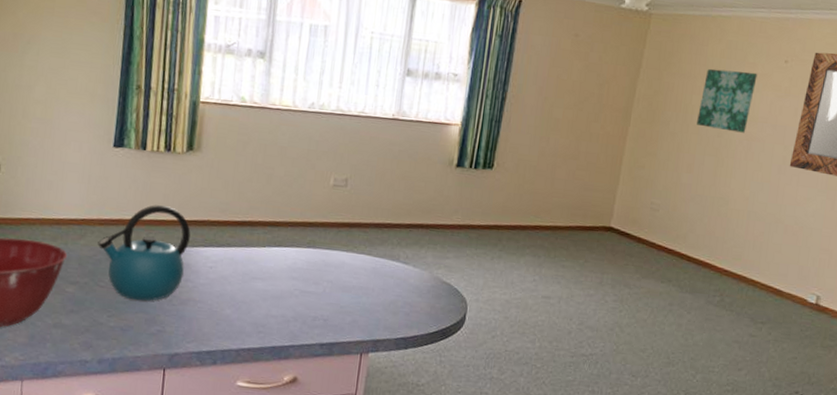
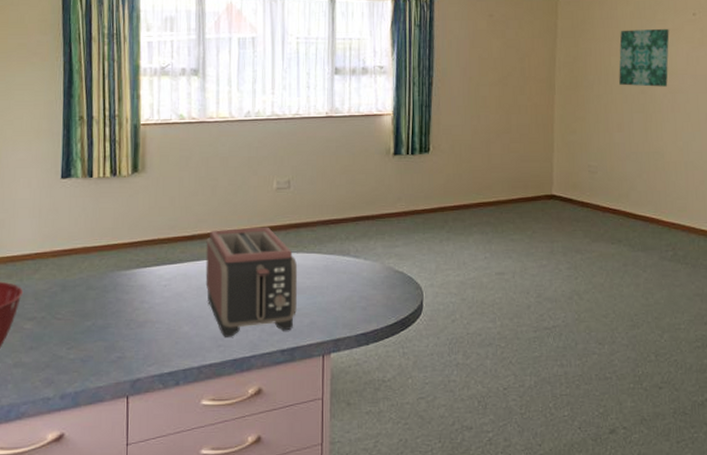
kettle: present [97,204,191,301] -> none [52,229,142,329]
toaster: none [251,218,346,326] -> present [205,227,298,337]

